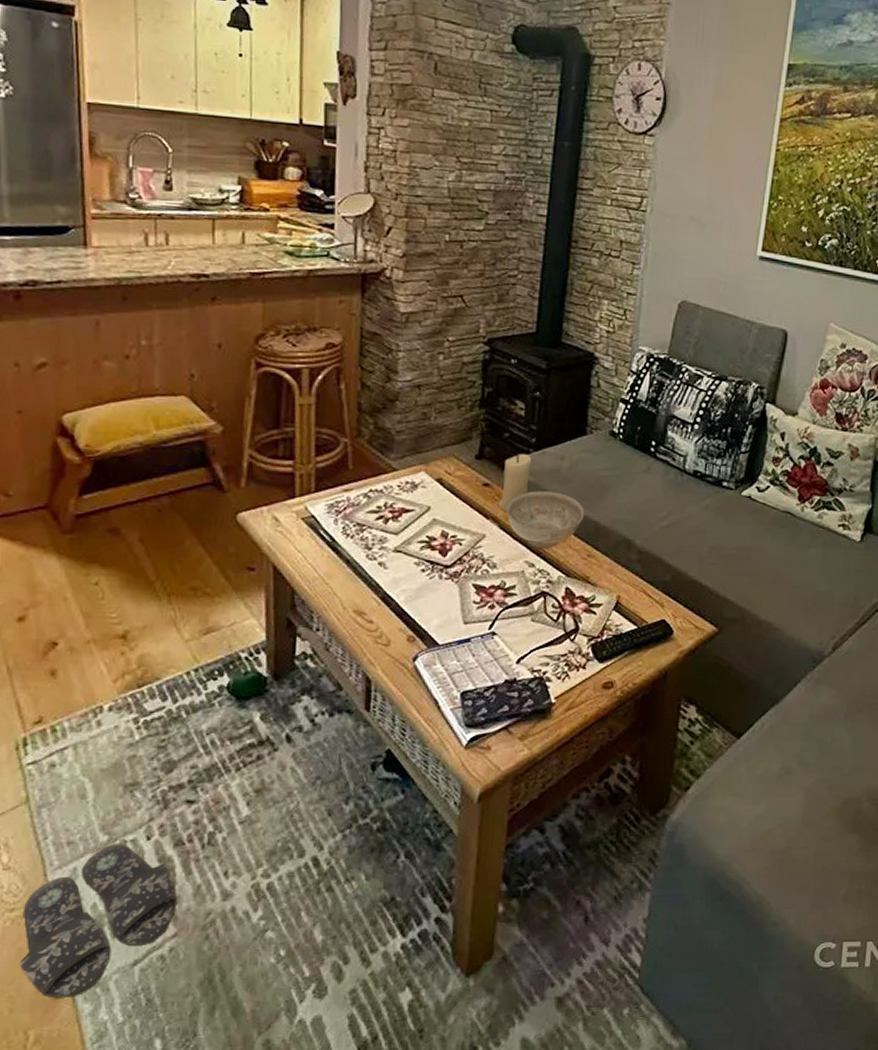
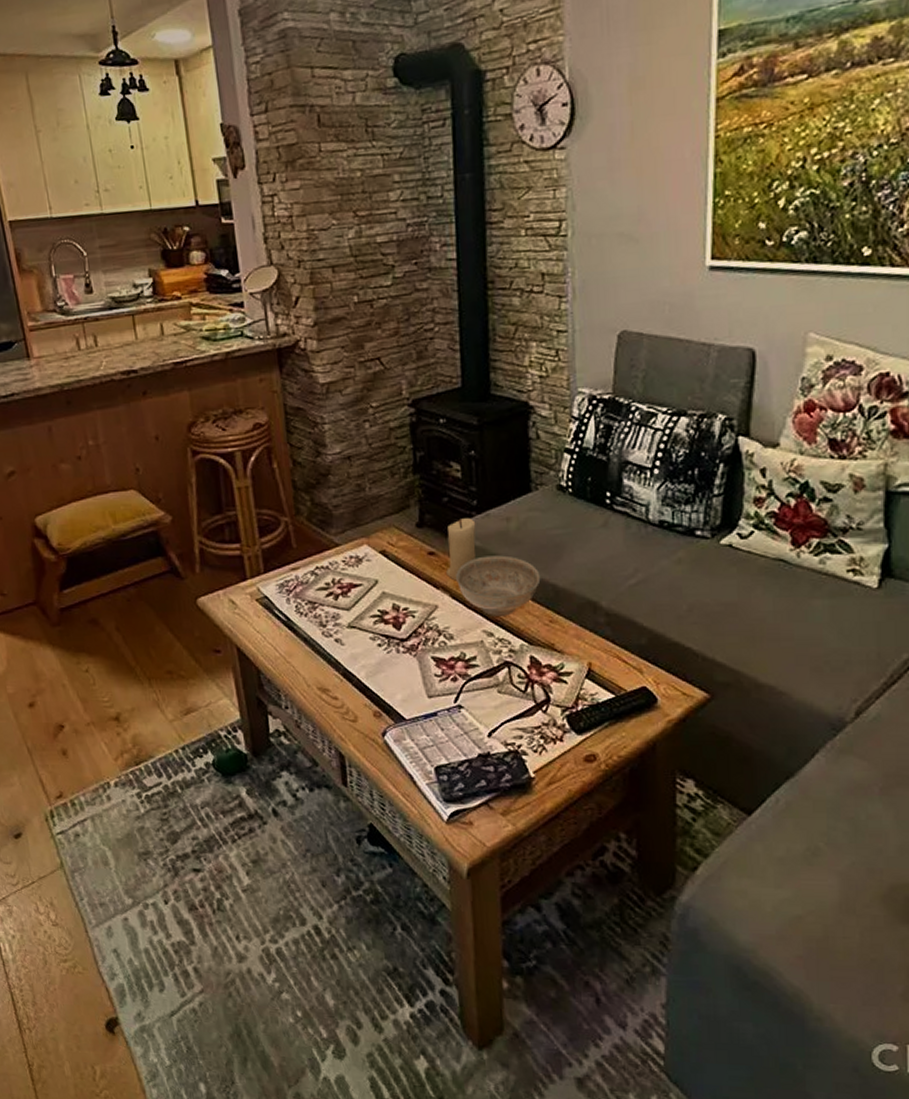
slippers: present [20,844,178,998] -> none [74,906,200,1040]

